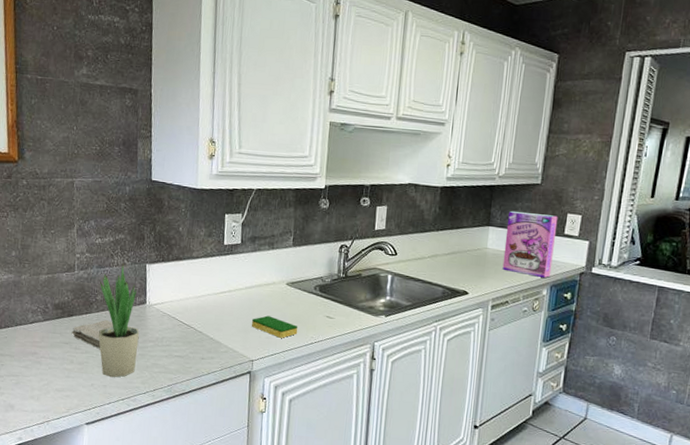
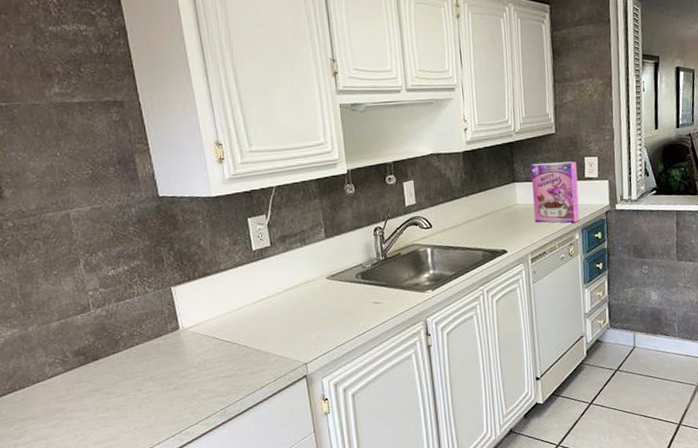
washcloth: present [71,320,139,349] -> none [100,355,179,389]
potted plant: present [98,262,139,377] -> none [121,290,181,415]
dish sponge: present [251,315,298,338] -> none [297,314,348,335]

